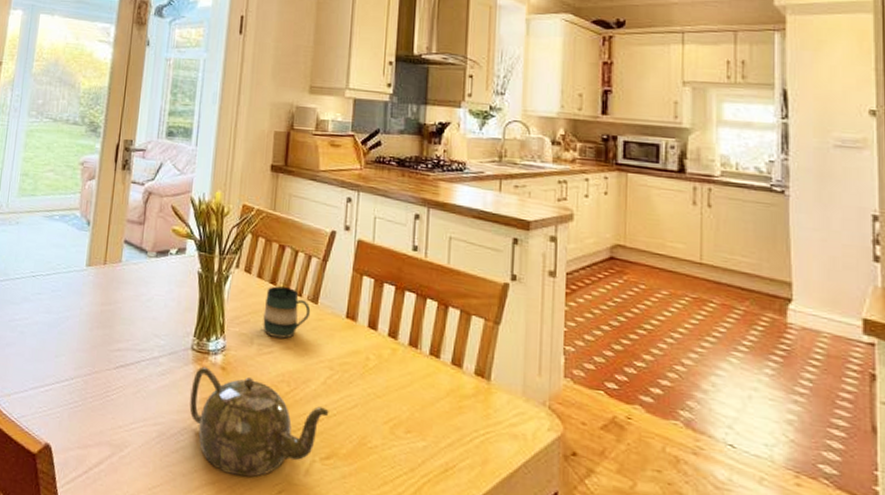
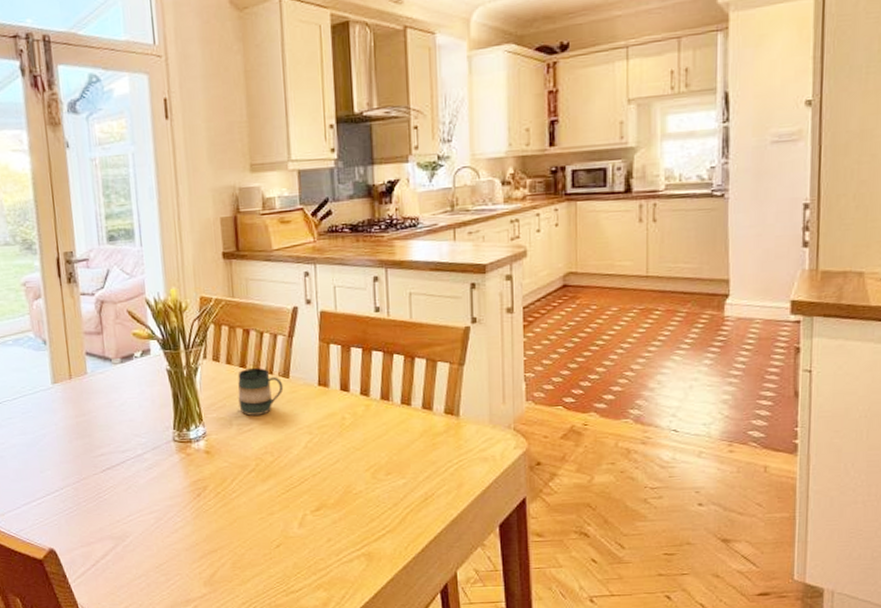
teapot: present [189,366,329,477] -> none [179,454,314,540]

